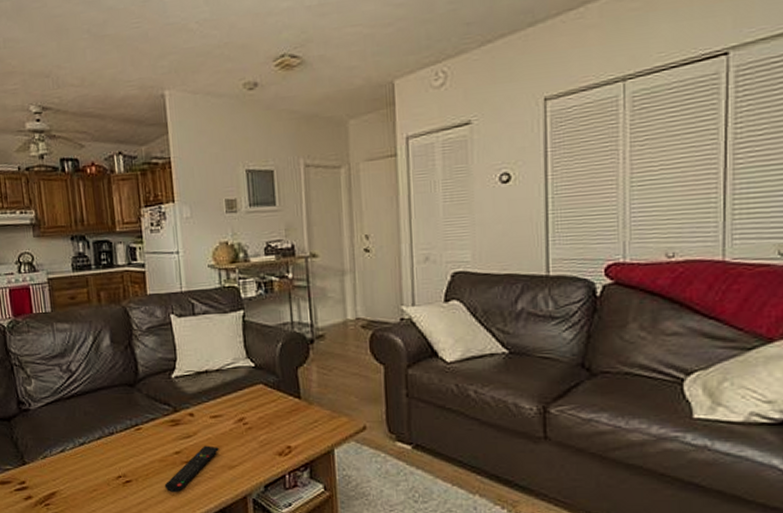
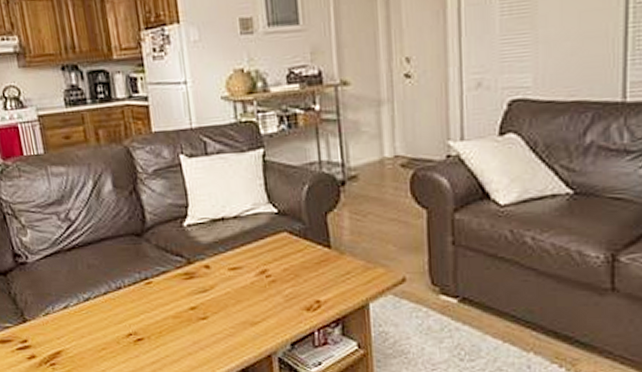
remote control: present [164,445,219,493] -> none [180,300,240,352]

